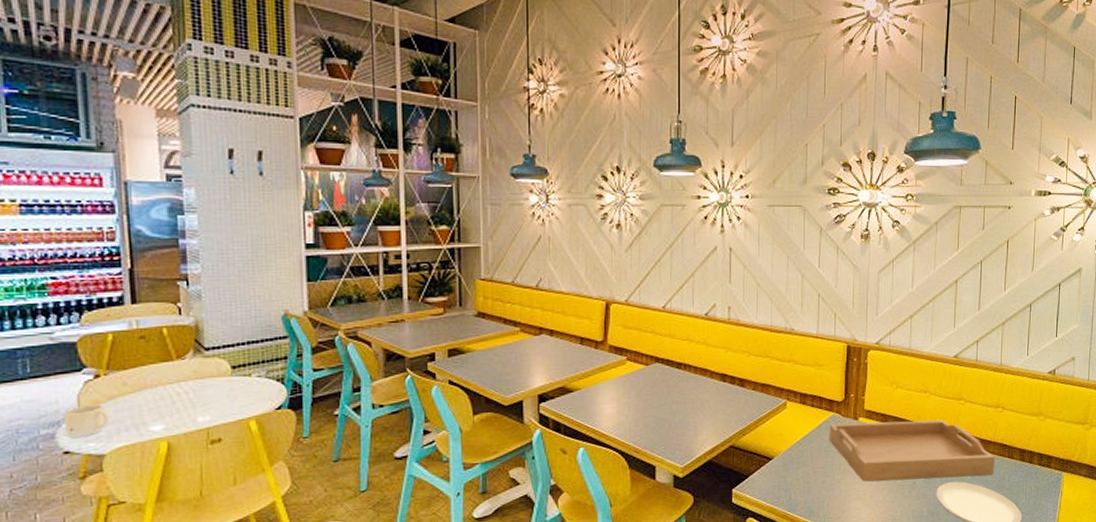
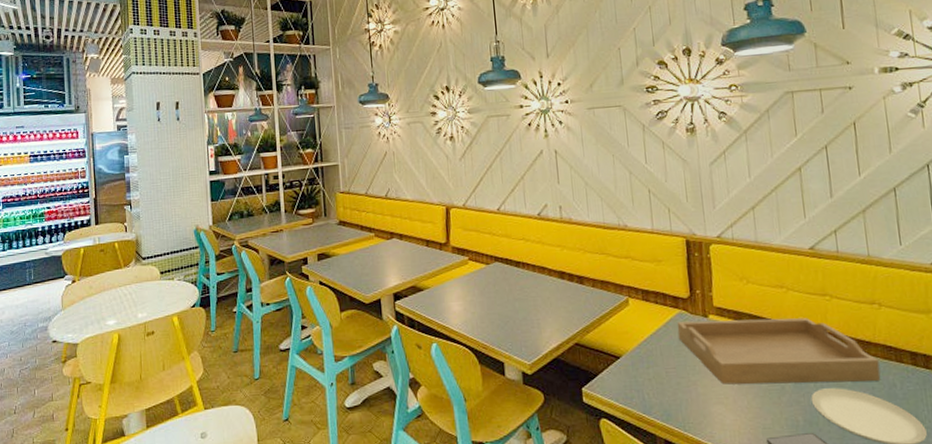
mug: present [63,404,109,439] -> none [53,303,81,331]

